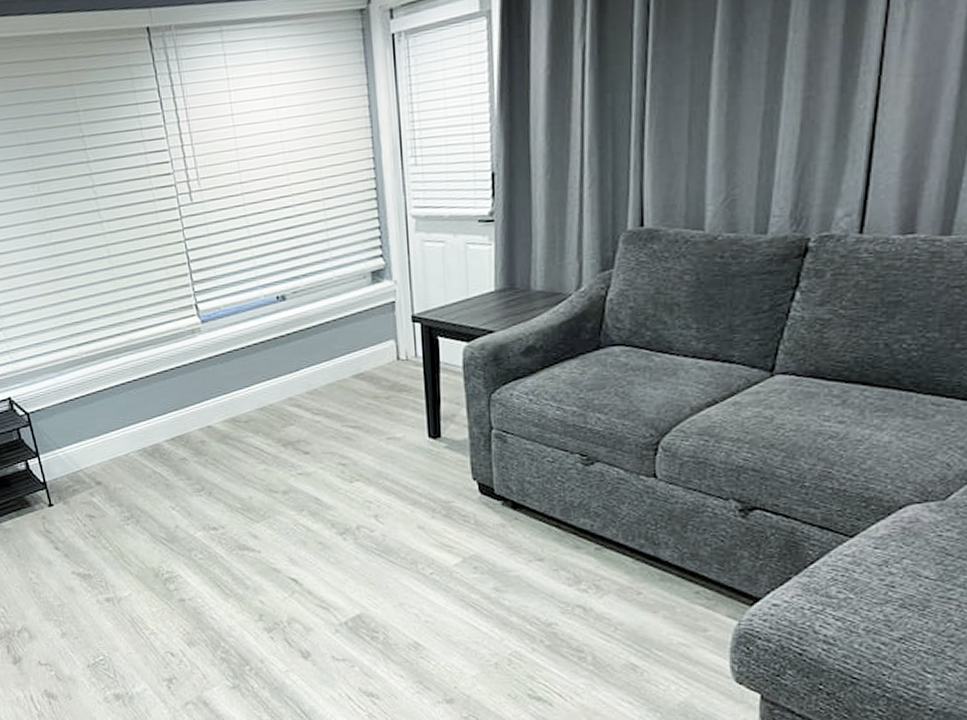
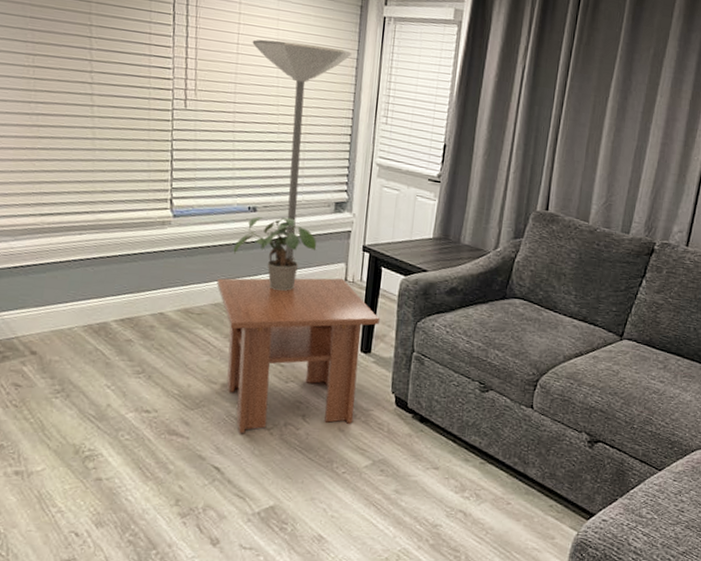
floor lamp: none [247,88,361,348] -> present [252,39,352,261]
coffee table: none [258,357,445,541] -> present [217,278,380,433]
potted plant: none [269,299,359,383] -> present [233,216,317,291]

